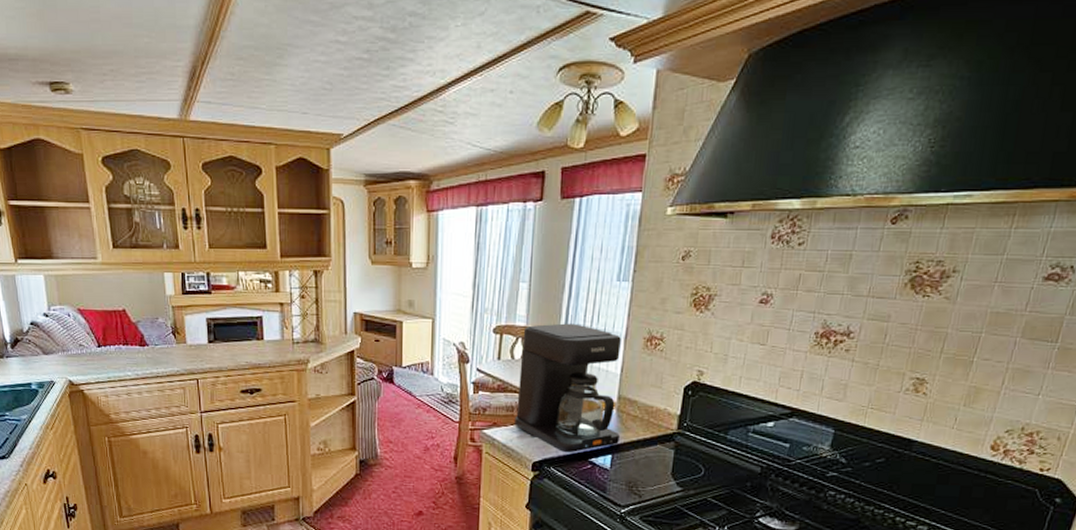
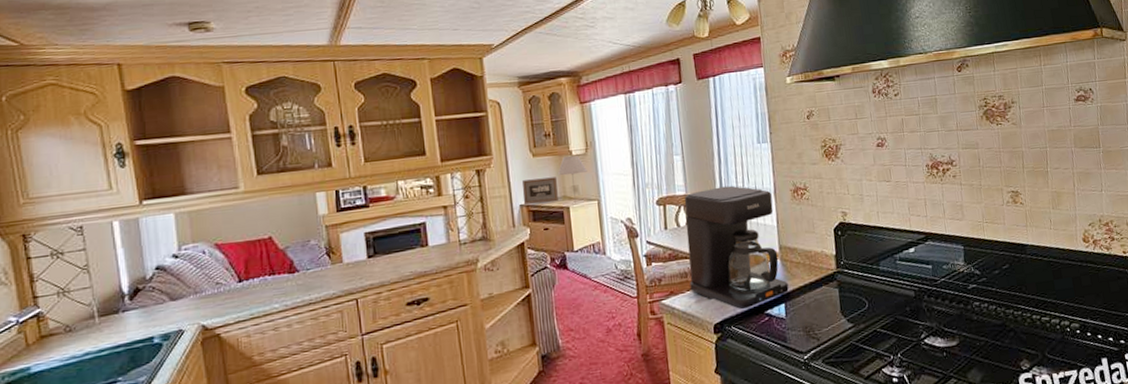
picture frame: none [357,287,394,315] -> present [522,177,558,206]
lamp shade: none [394,267,426,319] -> present [557,155,588,204]

